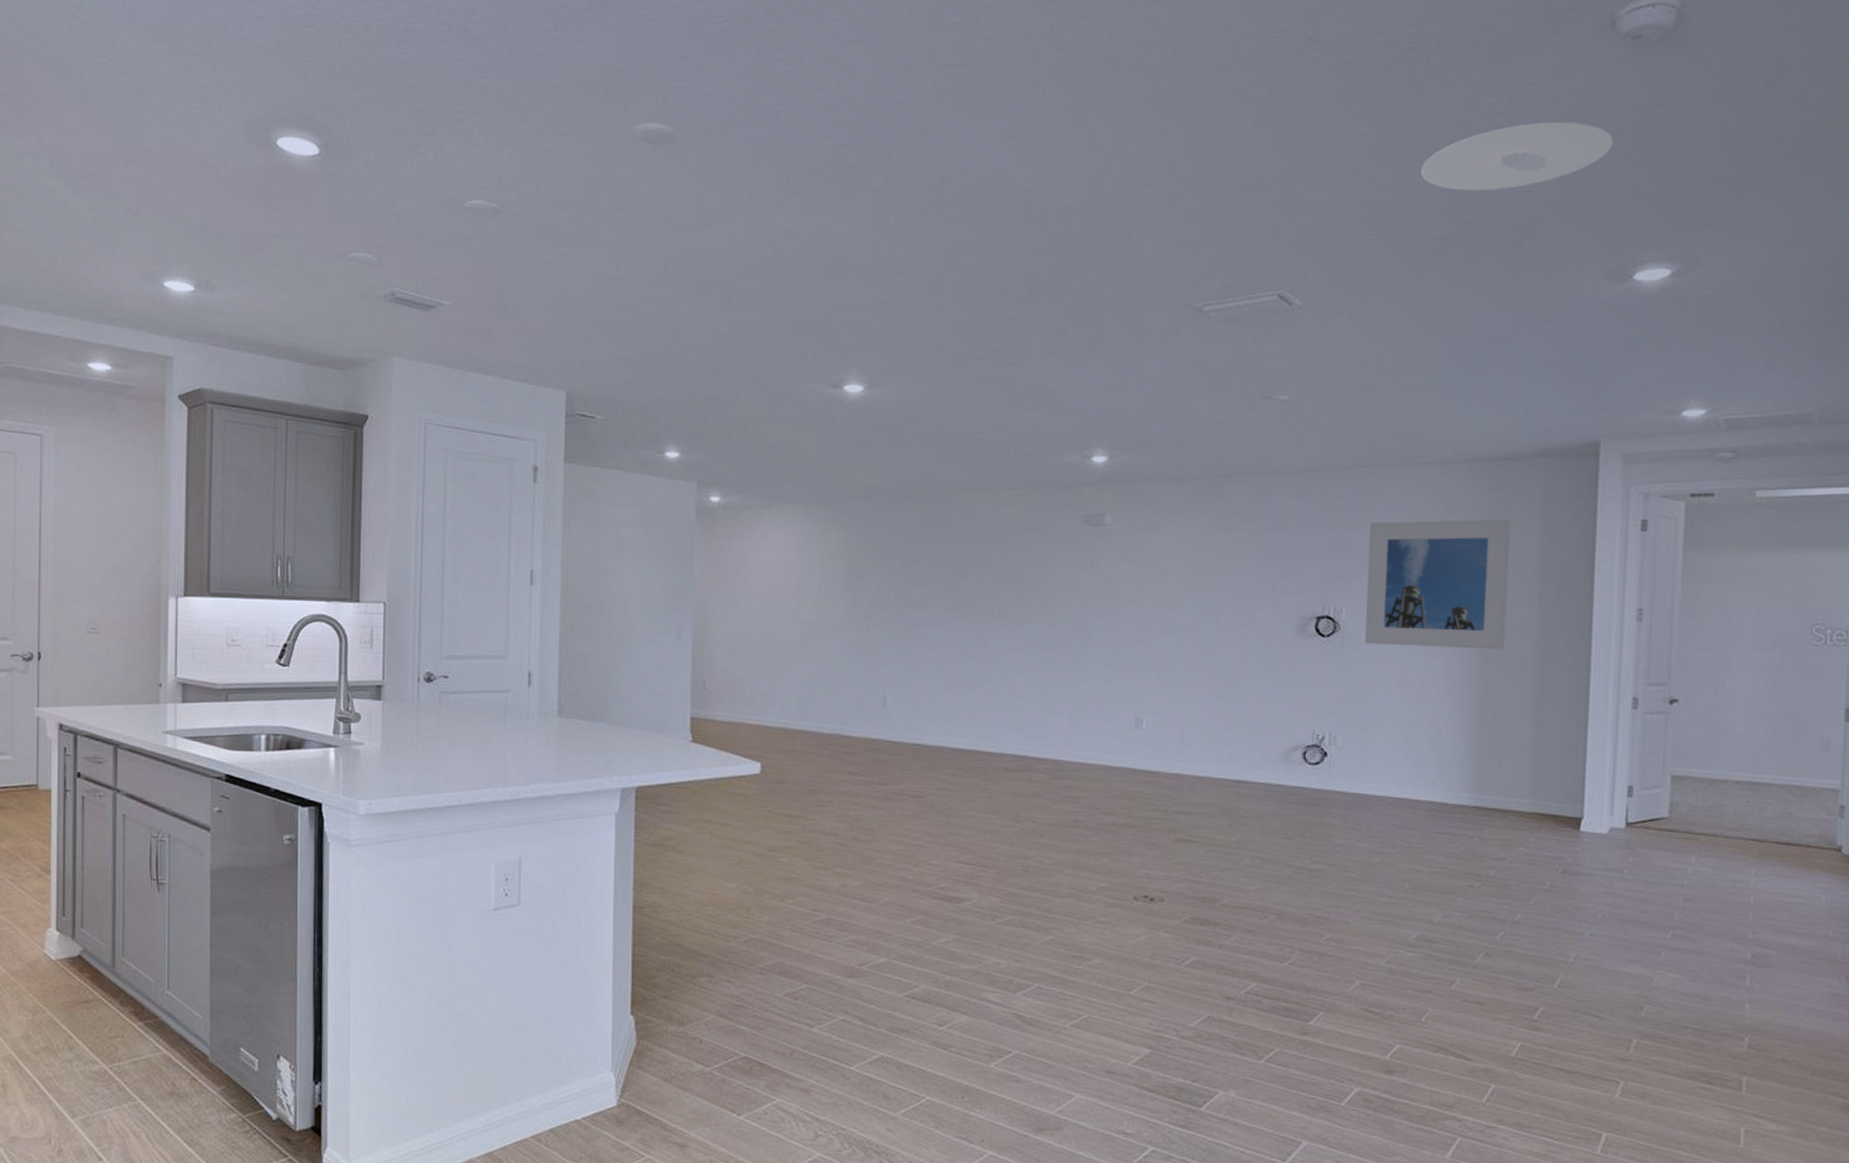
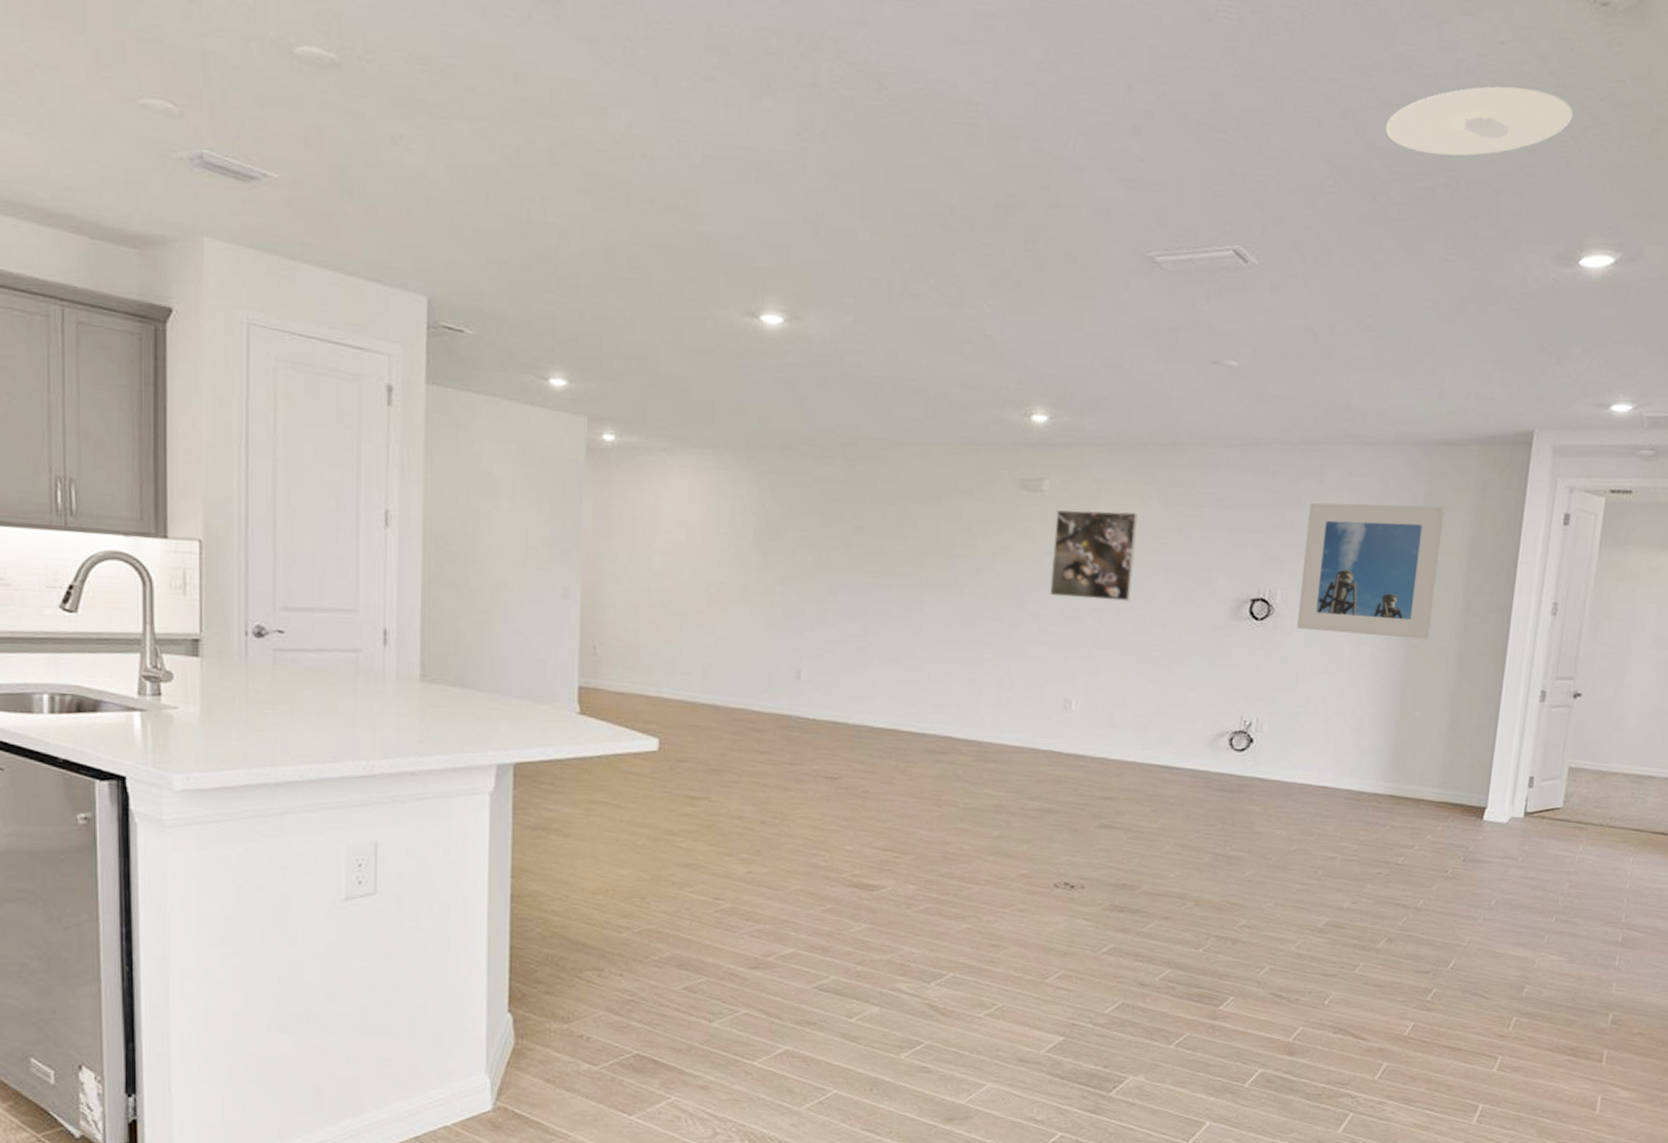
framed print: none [1116,540,1198,624] -> present [1049,510,1138,601]

